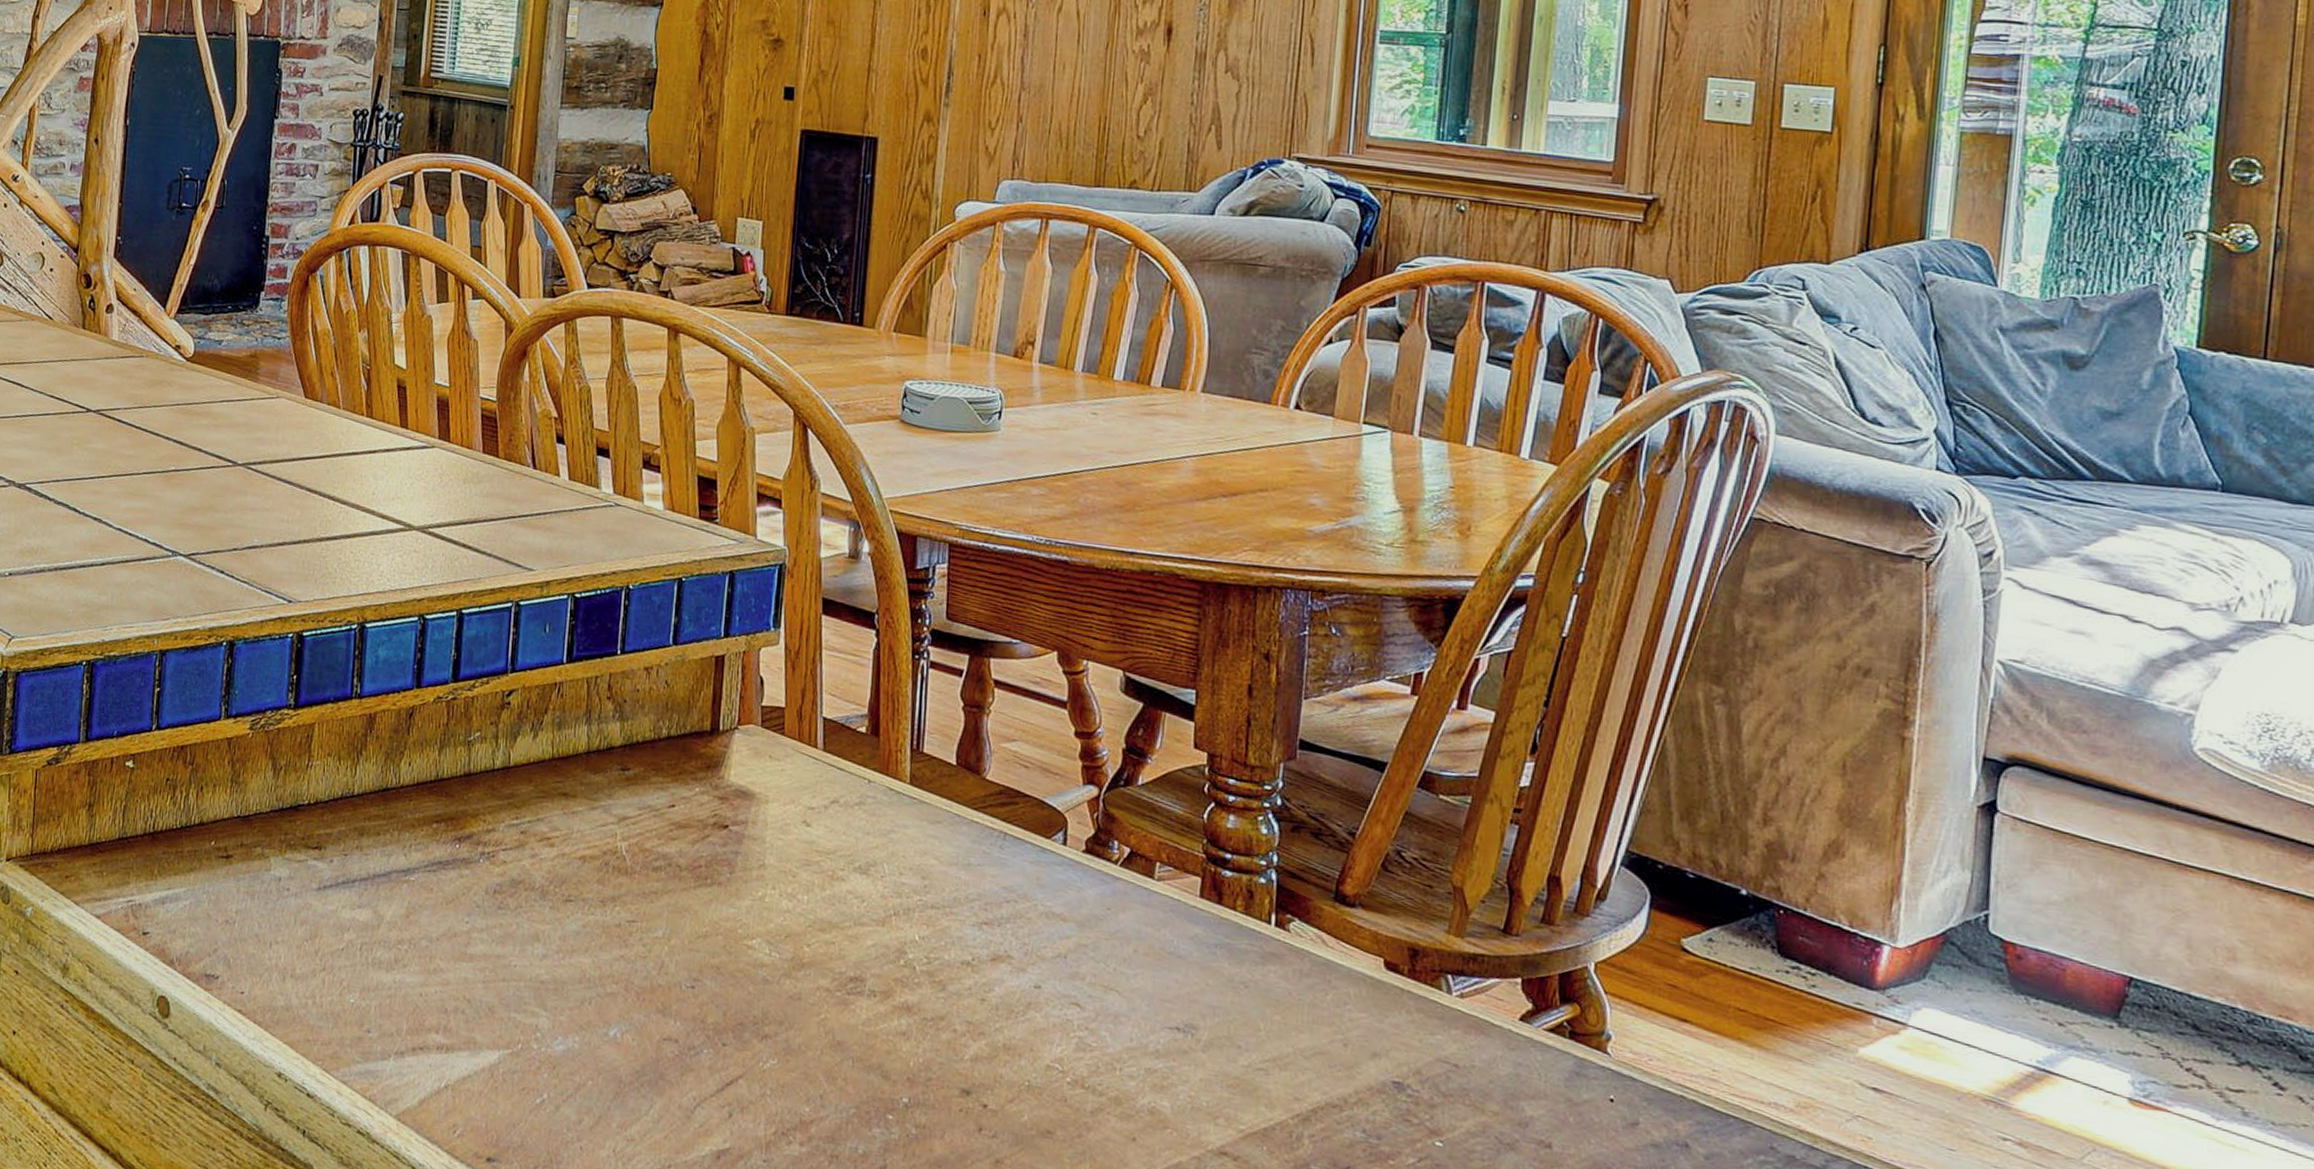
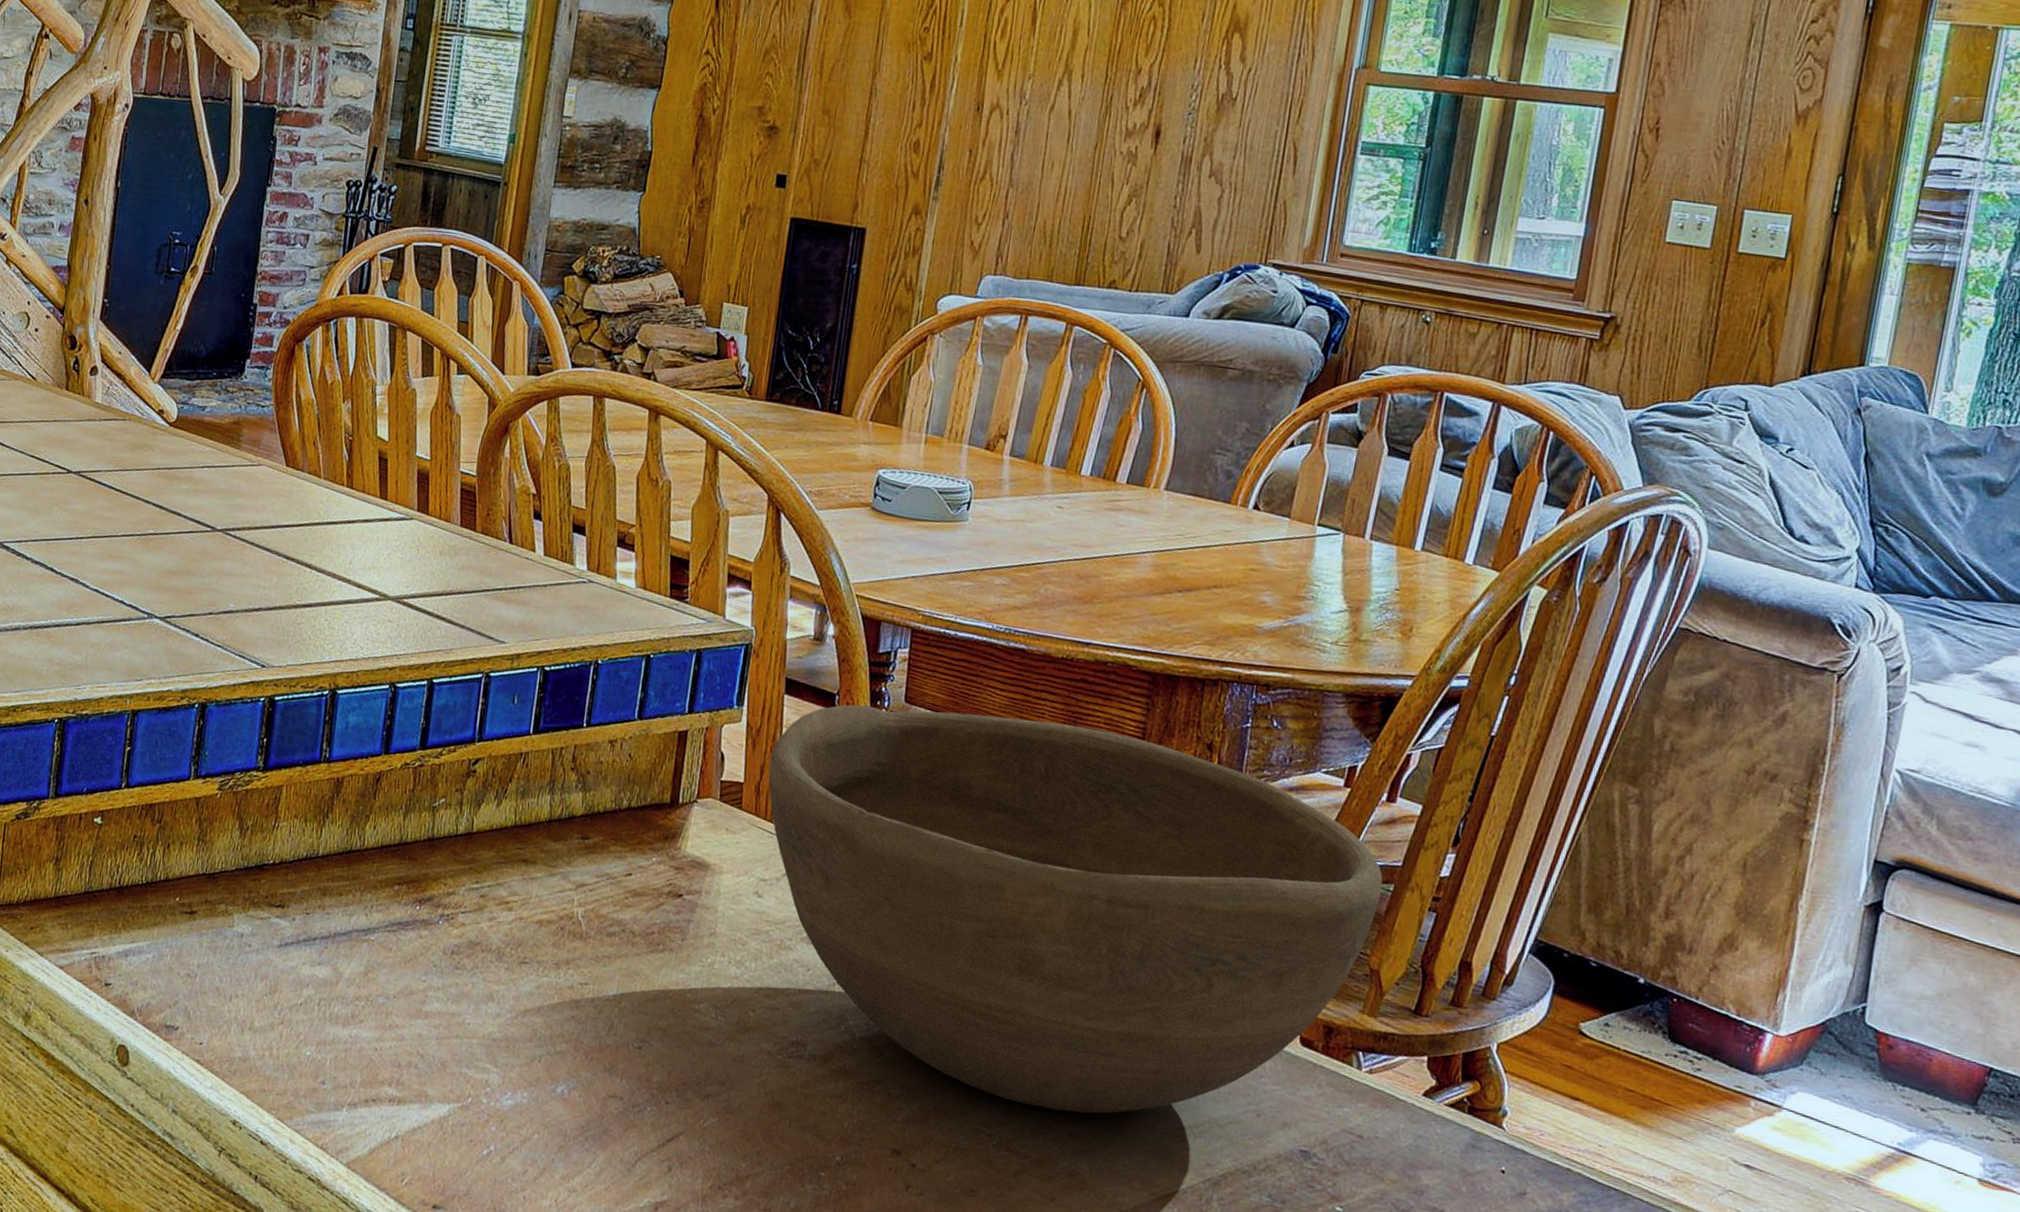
bowl: none [810,623,1460,1047] -> present [768,704,1383,1114]

